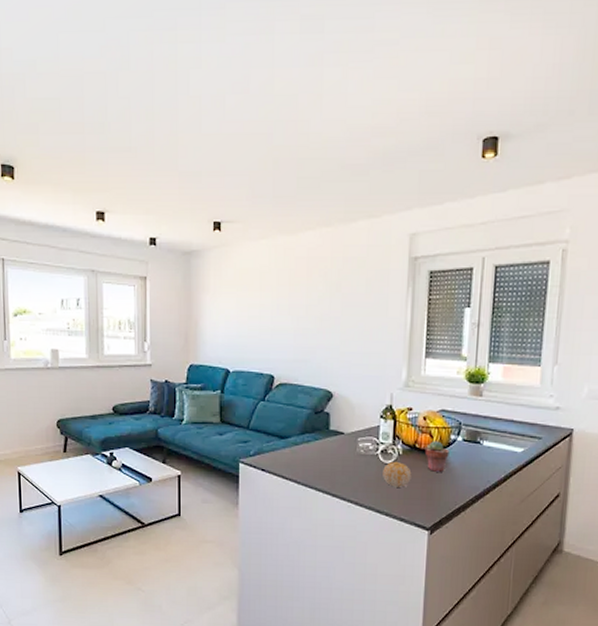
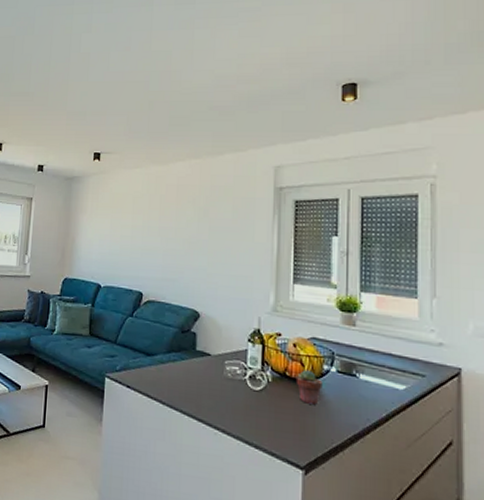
fruit: present [383,461,412,487] -> none [251,388,282,418]

